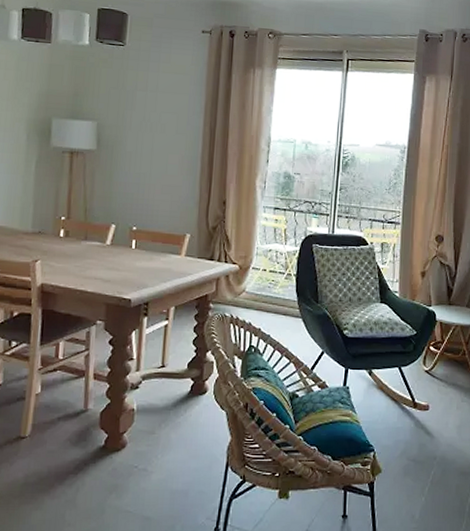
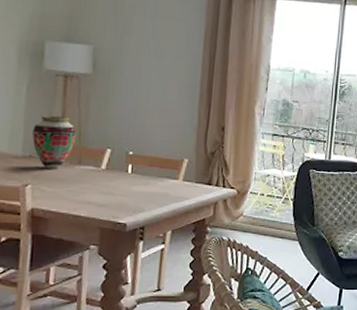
vase: none [41,191,83,245] -> present [32,115,77,169]

